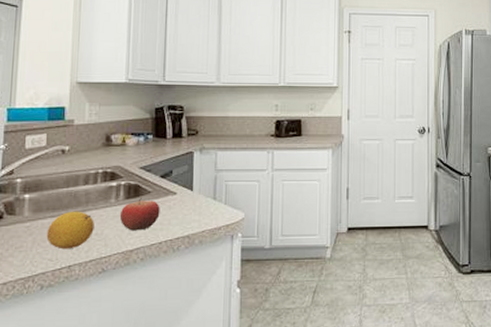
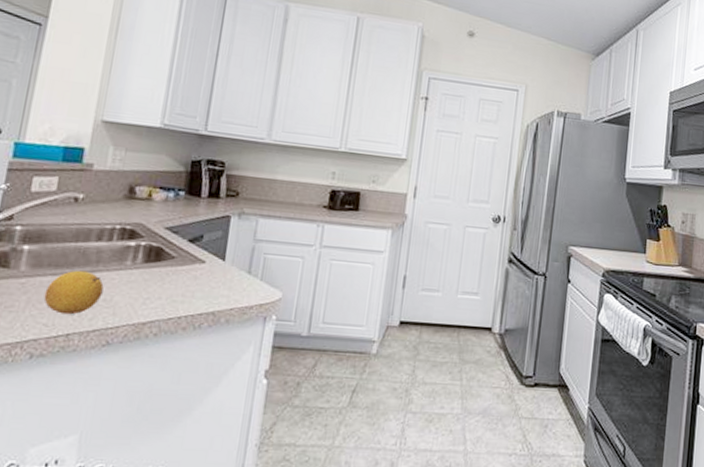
fruit: present [119,197,160,231] -> none [134,262,184,301]

